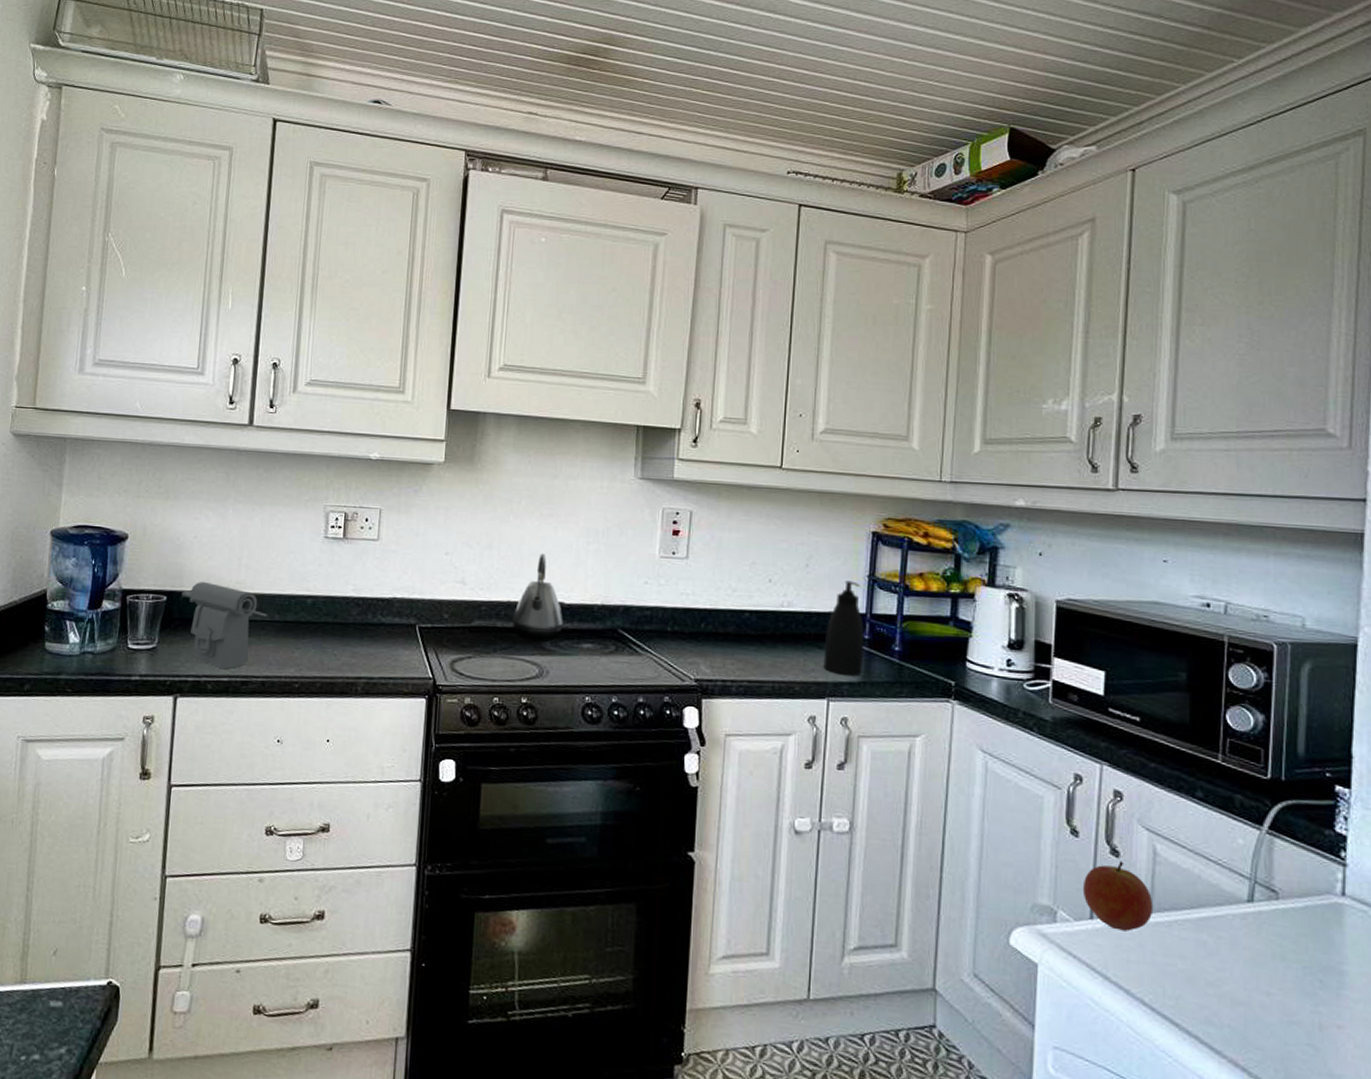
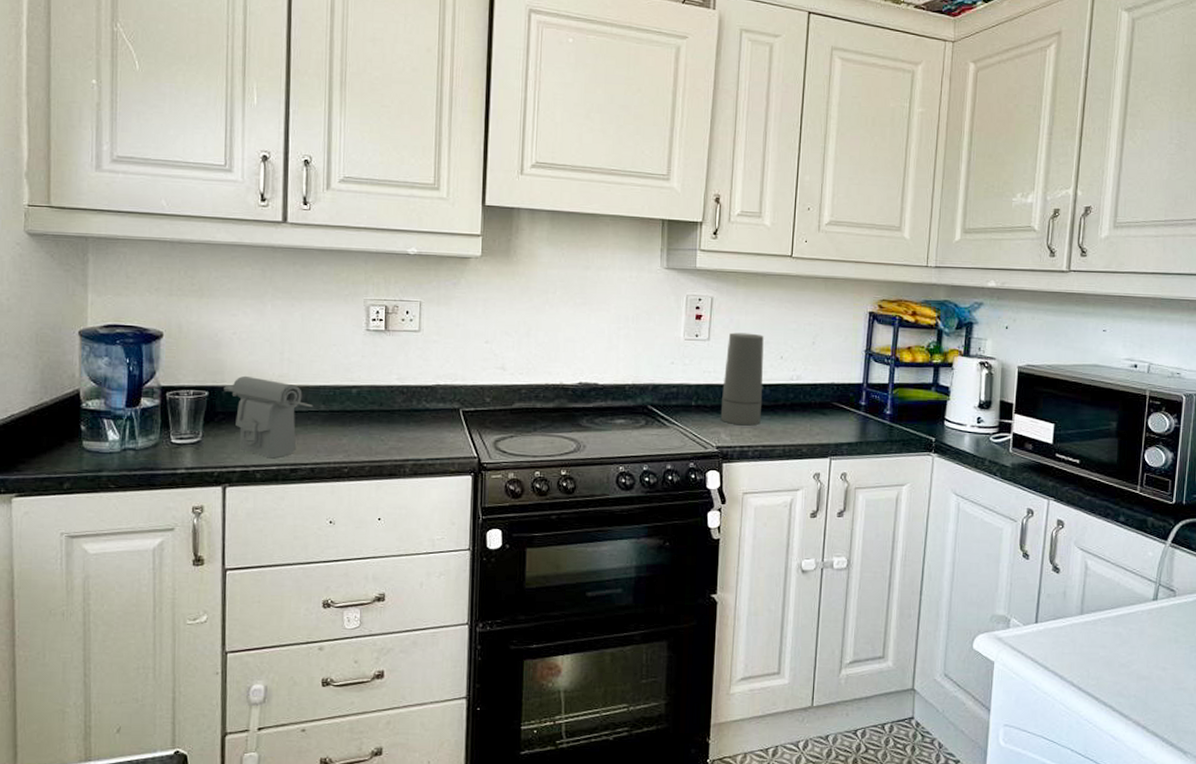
kettle: present [512,553,565,642] -> none [550,339,599,419]
canister: none [699,550,750,657] -> present [720,332,764,426]
soap dispenser: present [823,580,865,676] -> none [827,355,862,437]
fruit: present [1082,861,1154,932] -> none [1030,576,1084,630]

